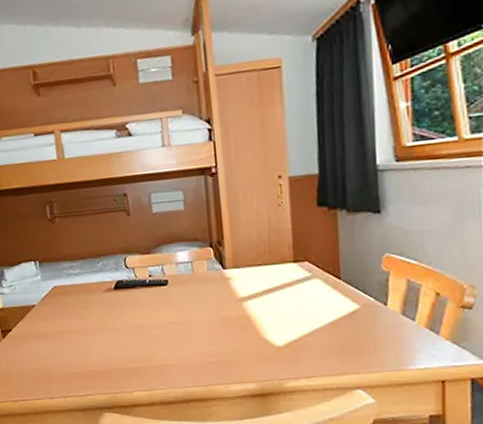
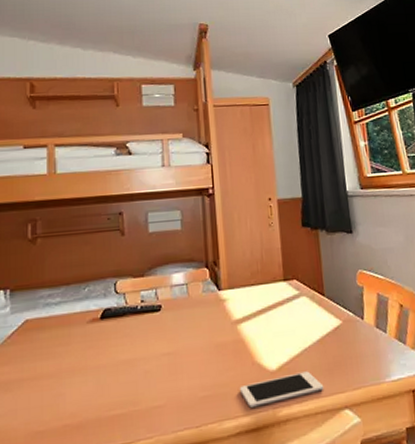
cell phone: none [244,350,335,376] -> present [239,371,324,408]

